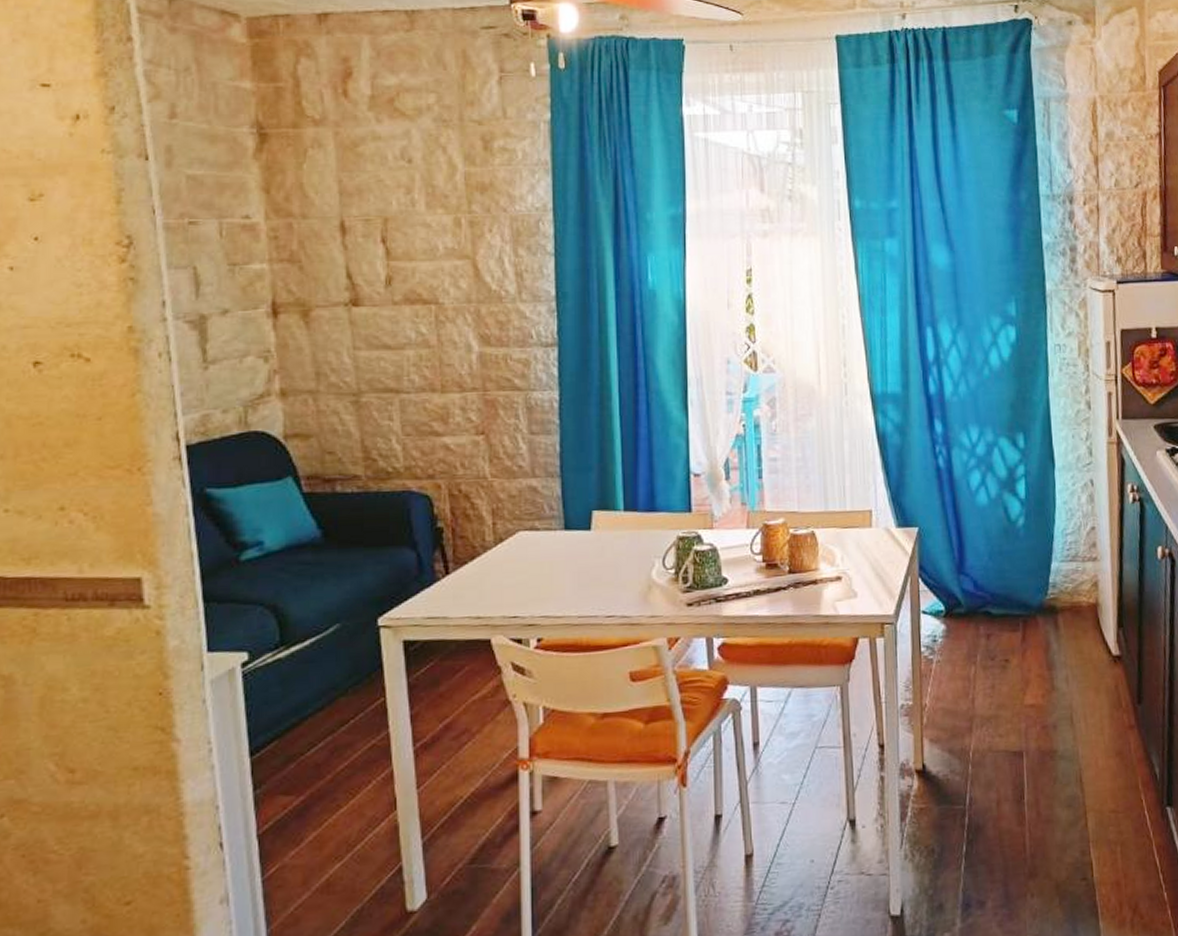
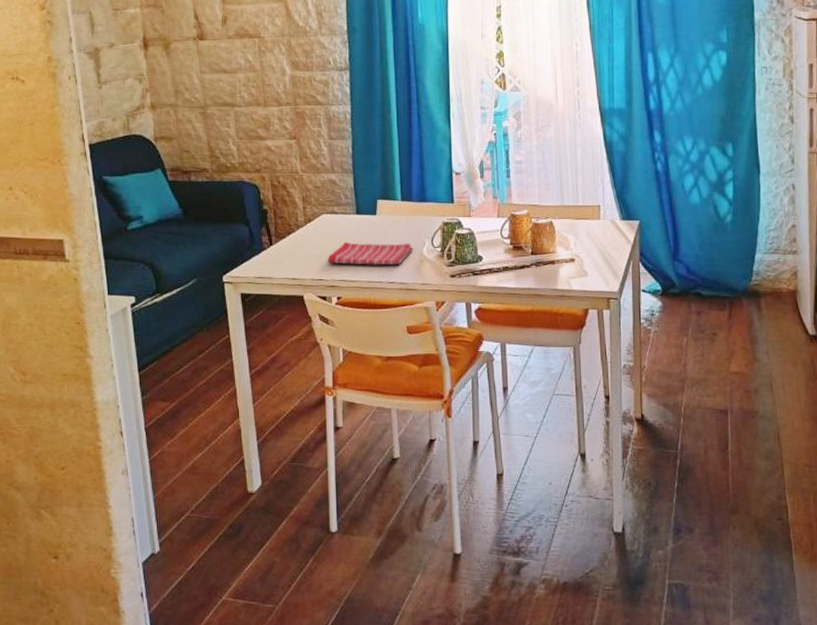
dish towel: none [525,565,640,596] -> present [328,241,414,265]

